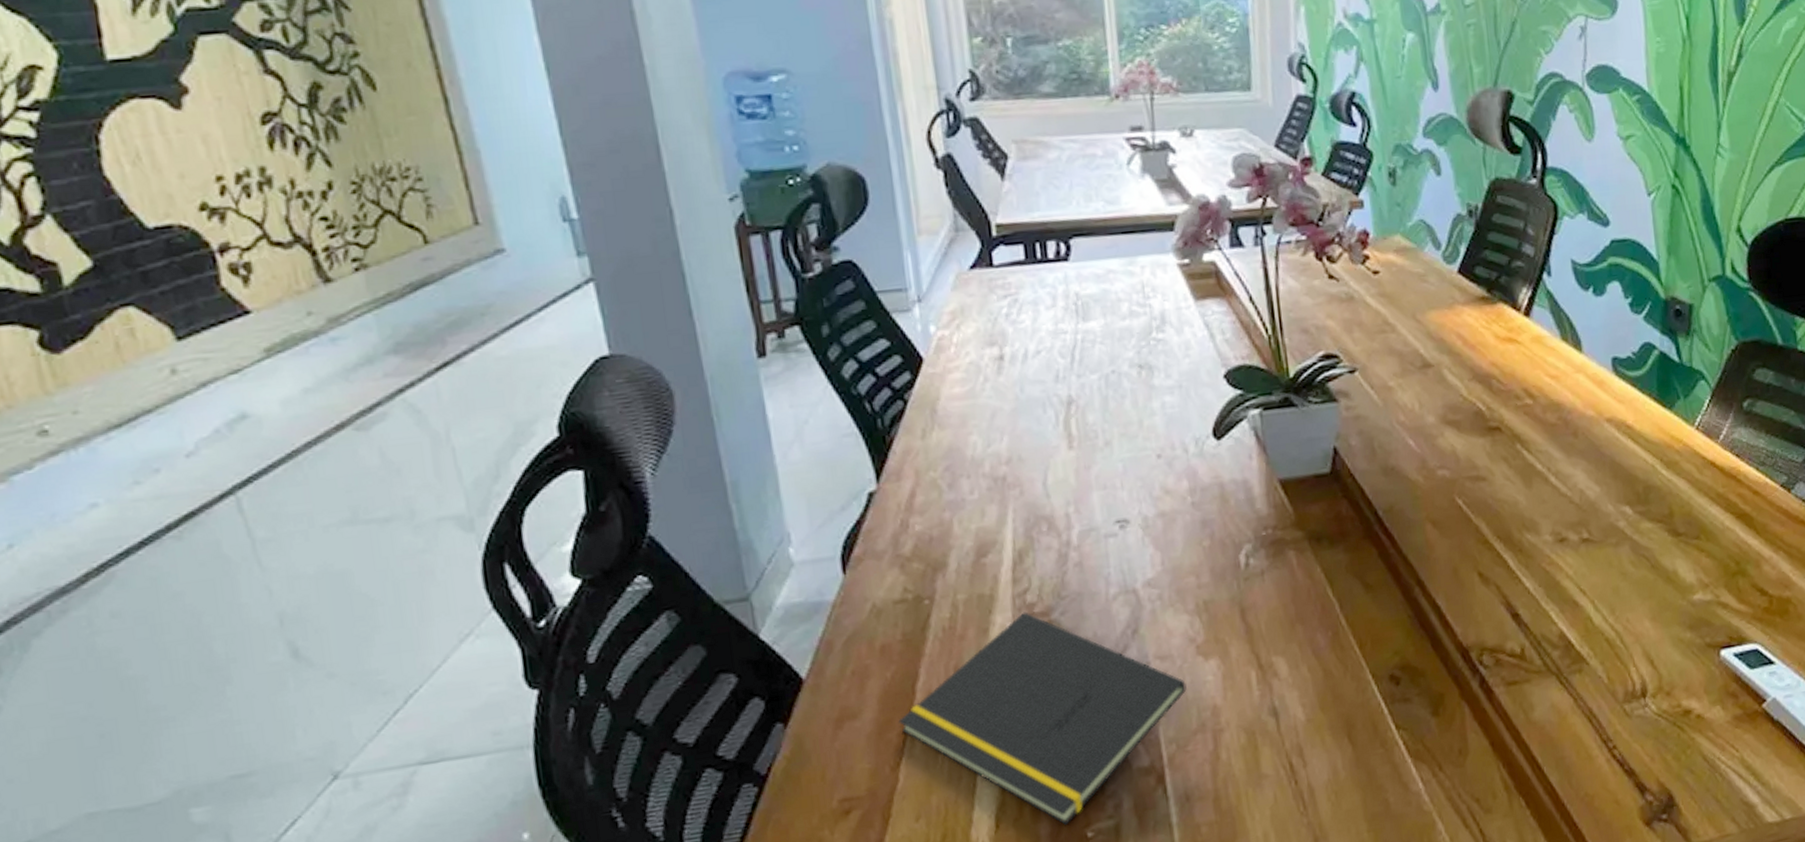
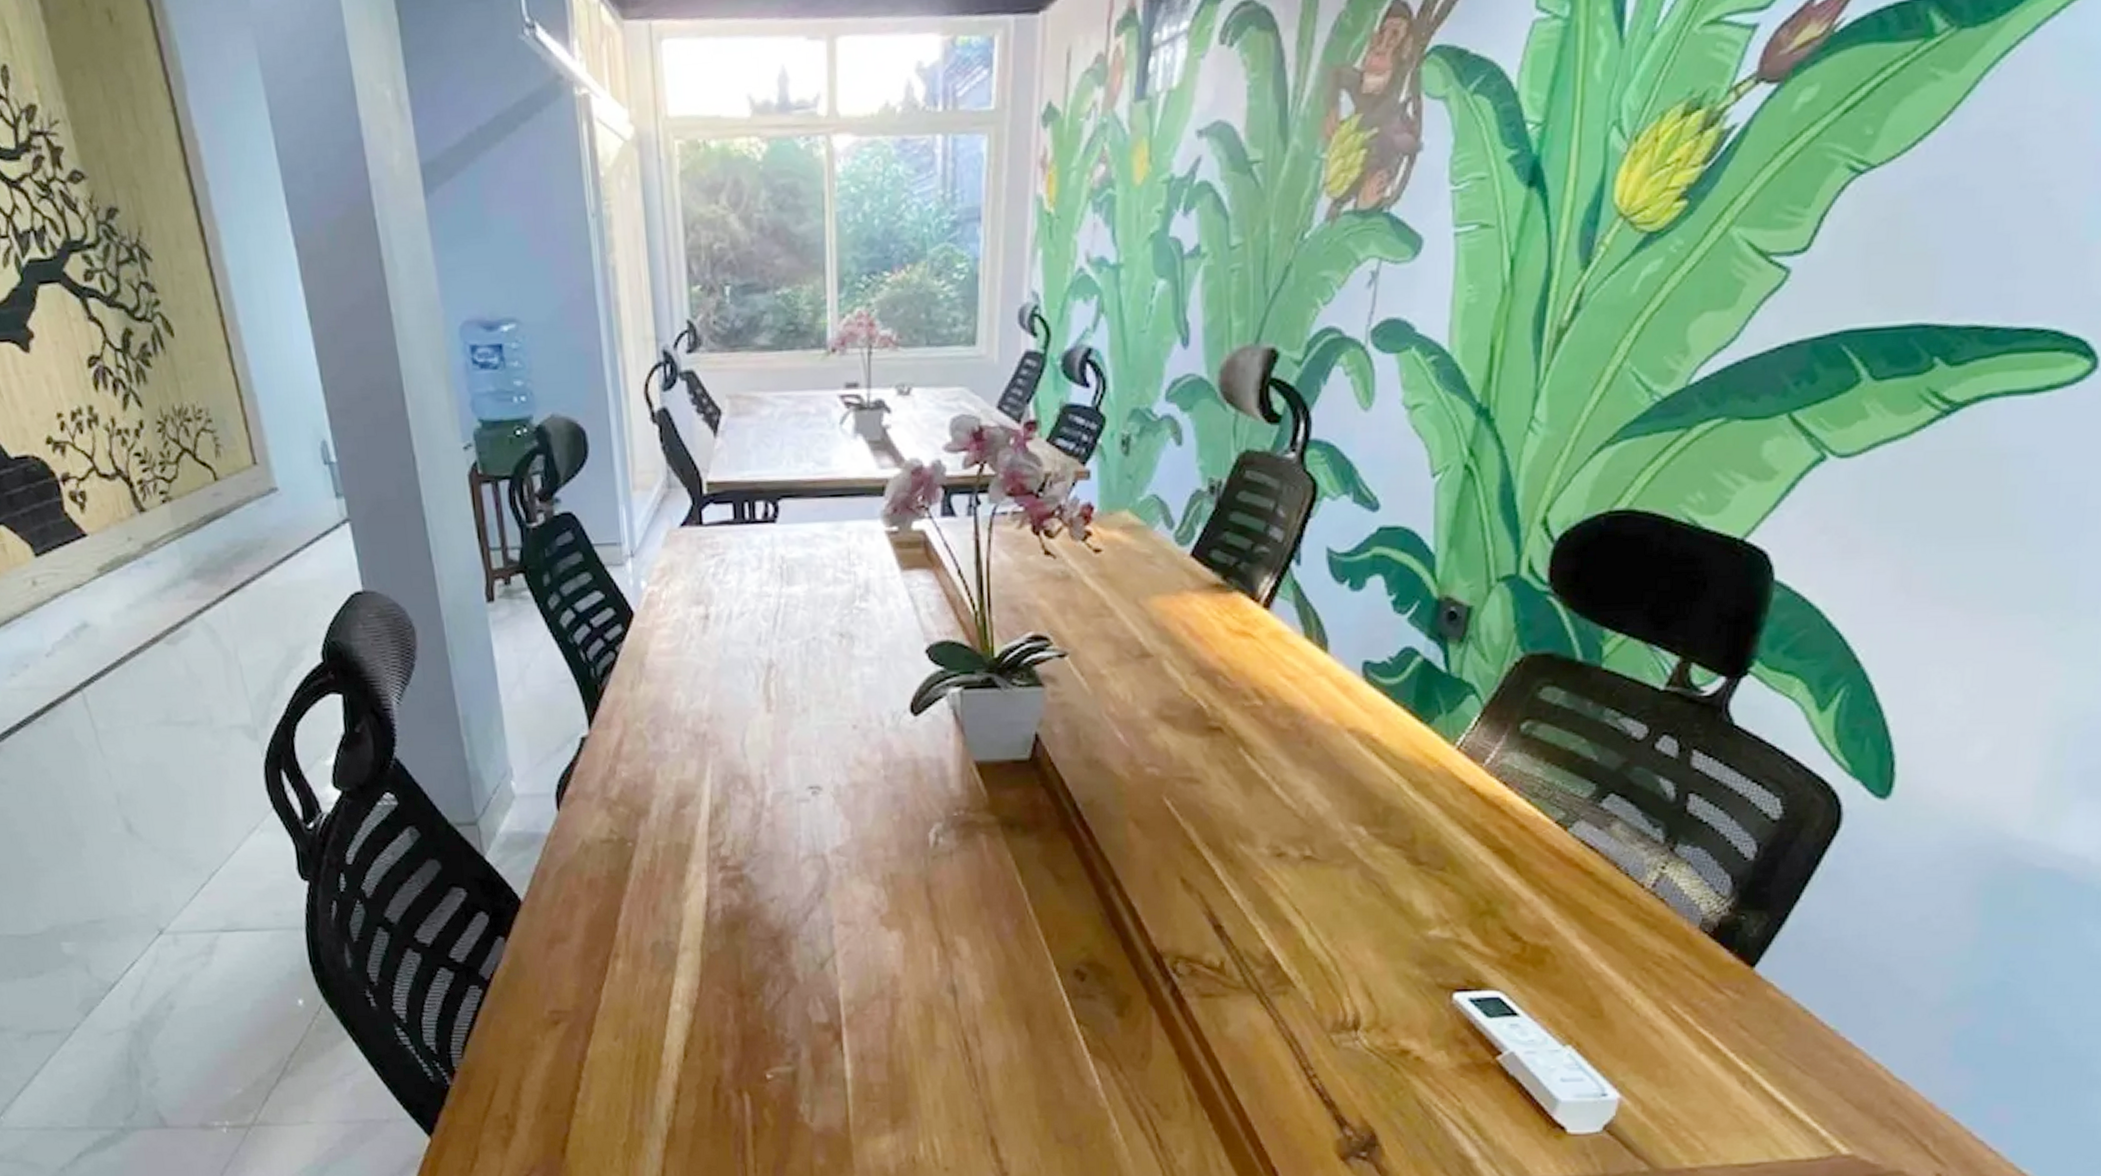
notepad: present [898,612,1187,825] -> none [602,864,868,1064]

